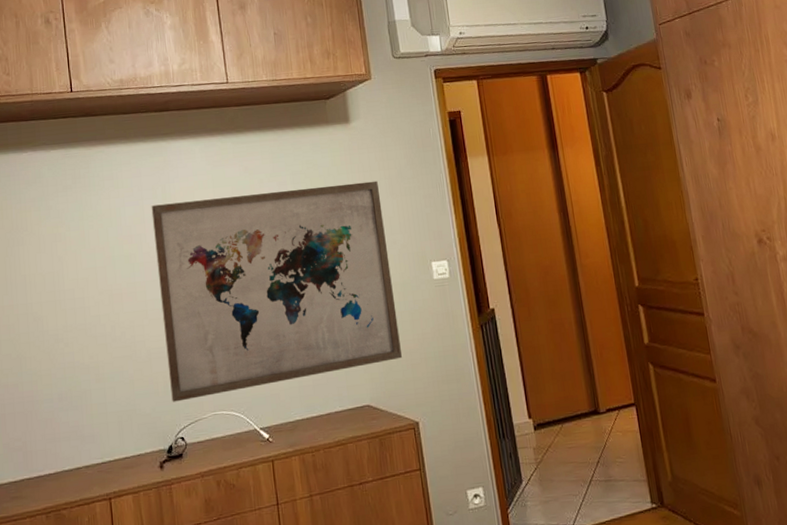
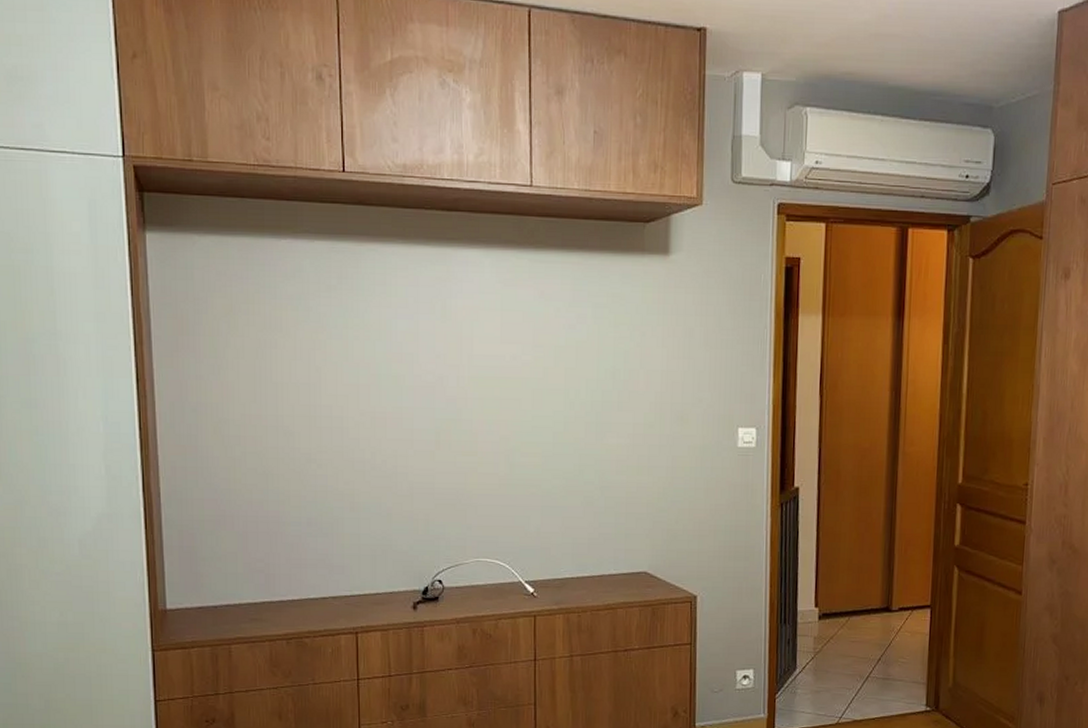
wall art: present [151,180,403,402] -> none [427,322,692,543]

